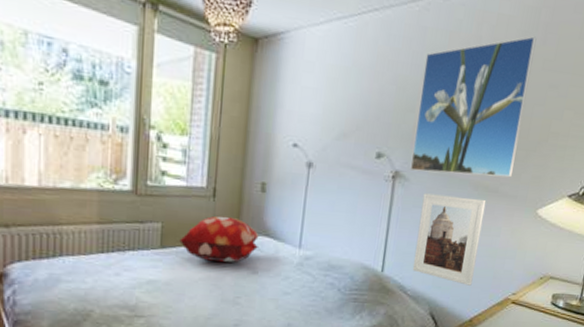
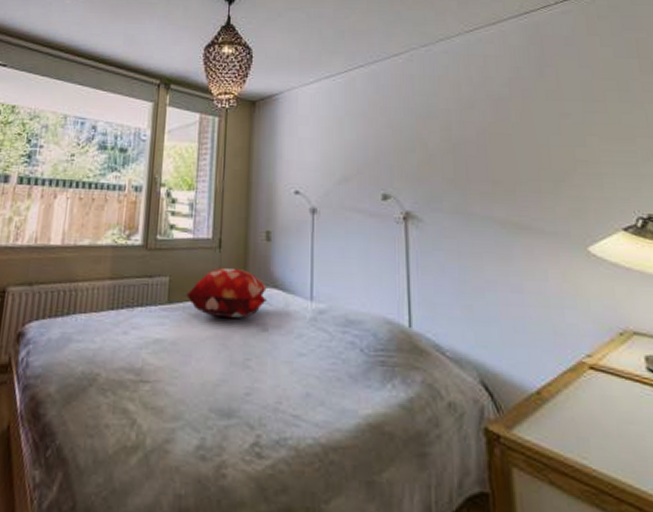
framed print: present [410,36,537,178] -> none [418,71,545,212]
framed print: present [412,193,487,286] -> none [442,234,528,345]

